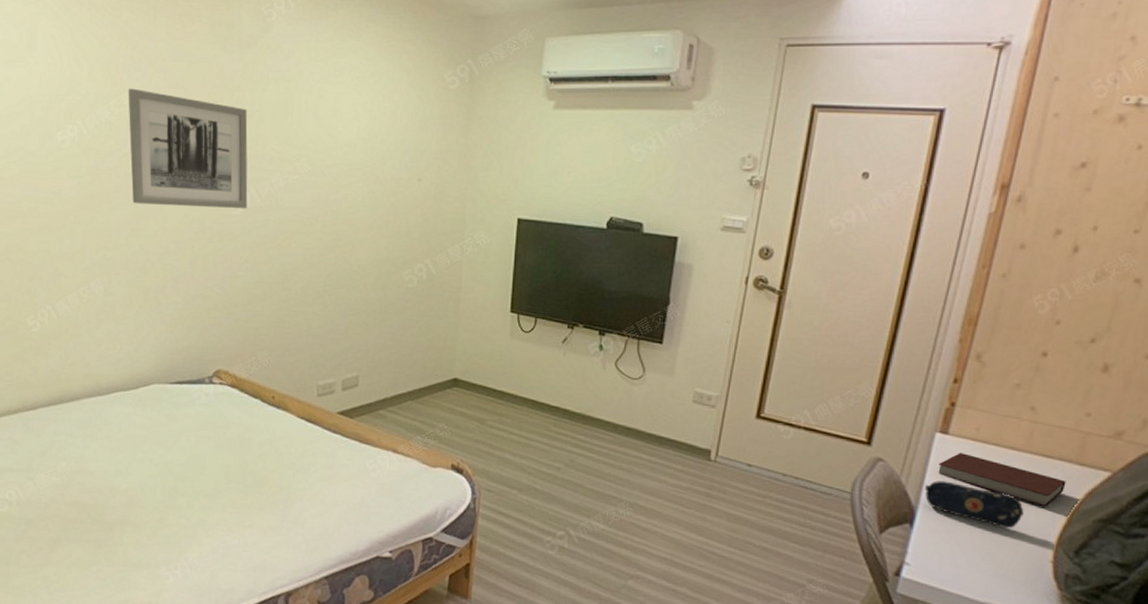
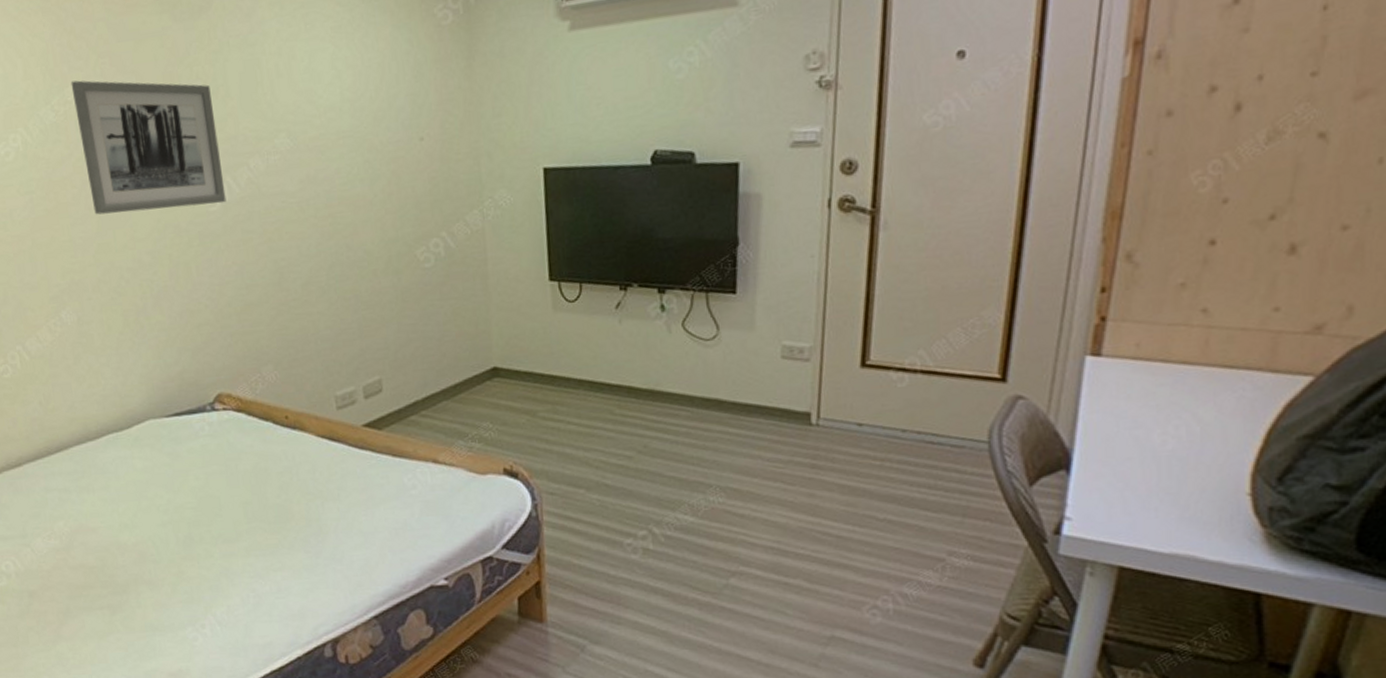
pencil case: present [924,481,1024,529] -> none [1079,413,1208,461]
notebook: present [938,452,1066,507] -> none [1093,375,1257,429]

